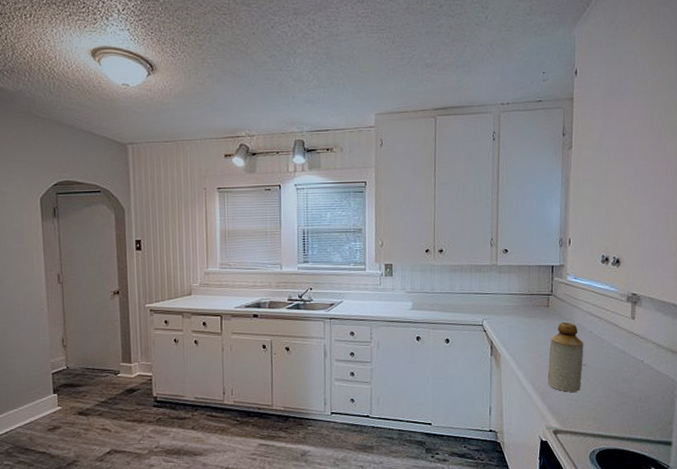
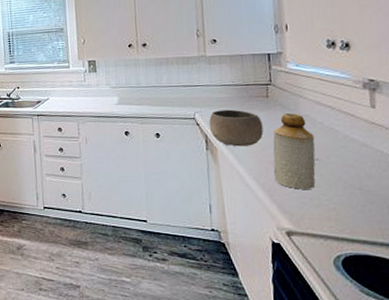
bowl: none [495,317,542,353] -> present [208,109,264,147]

